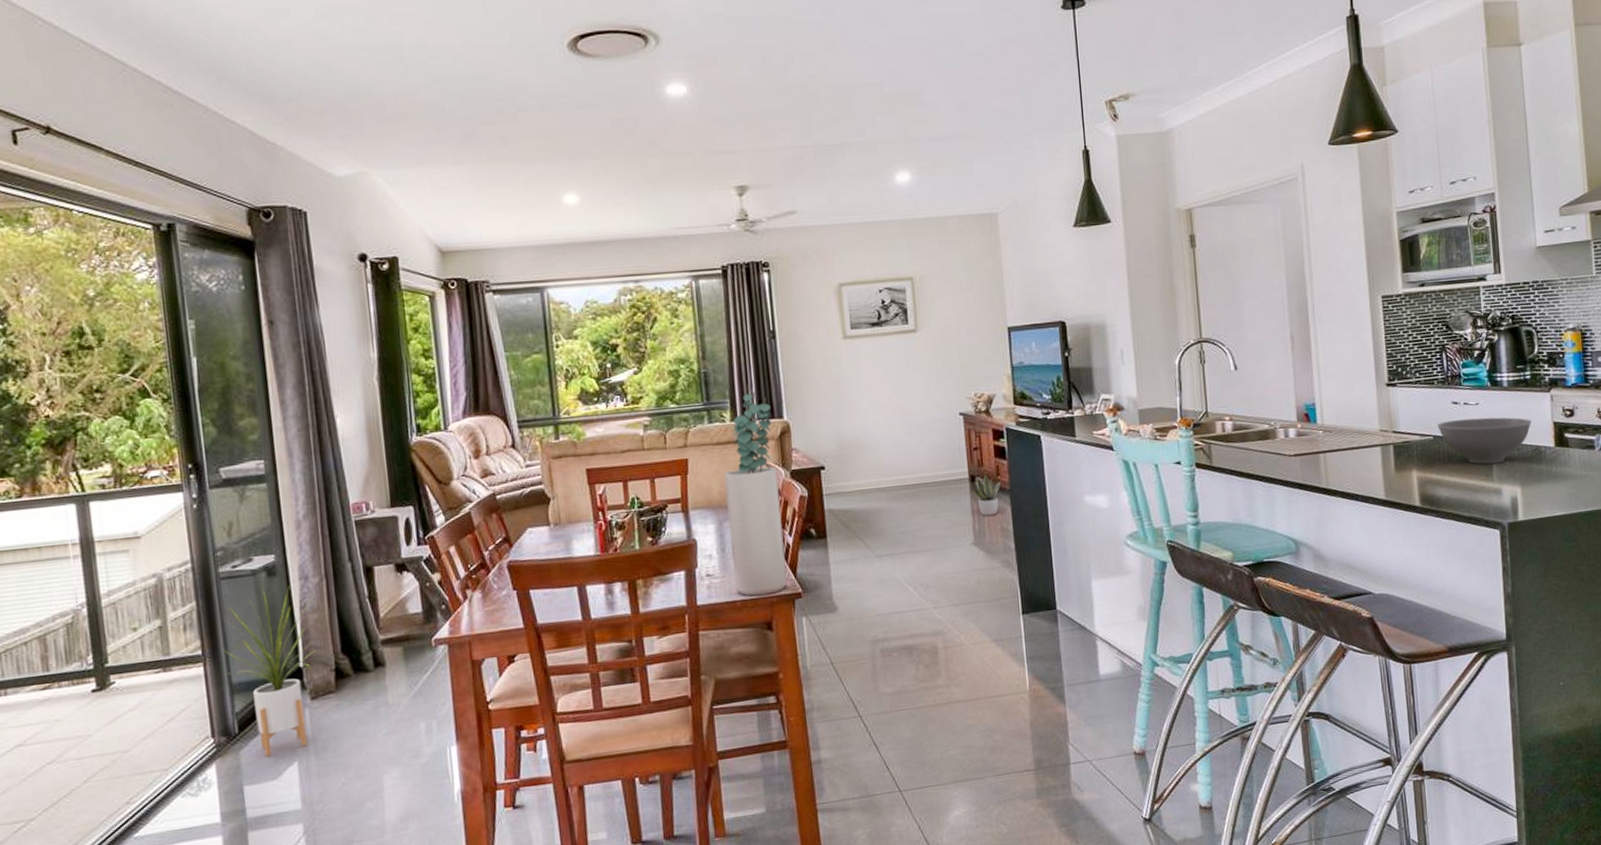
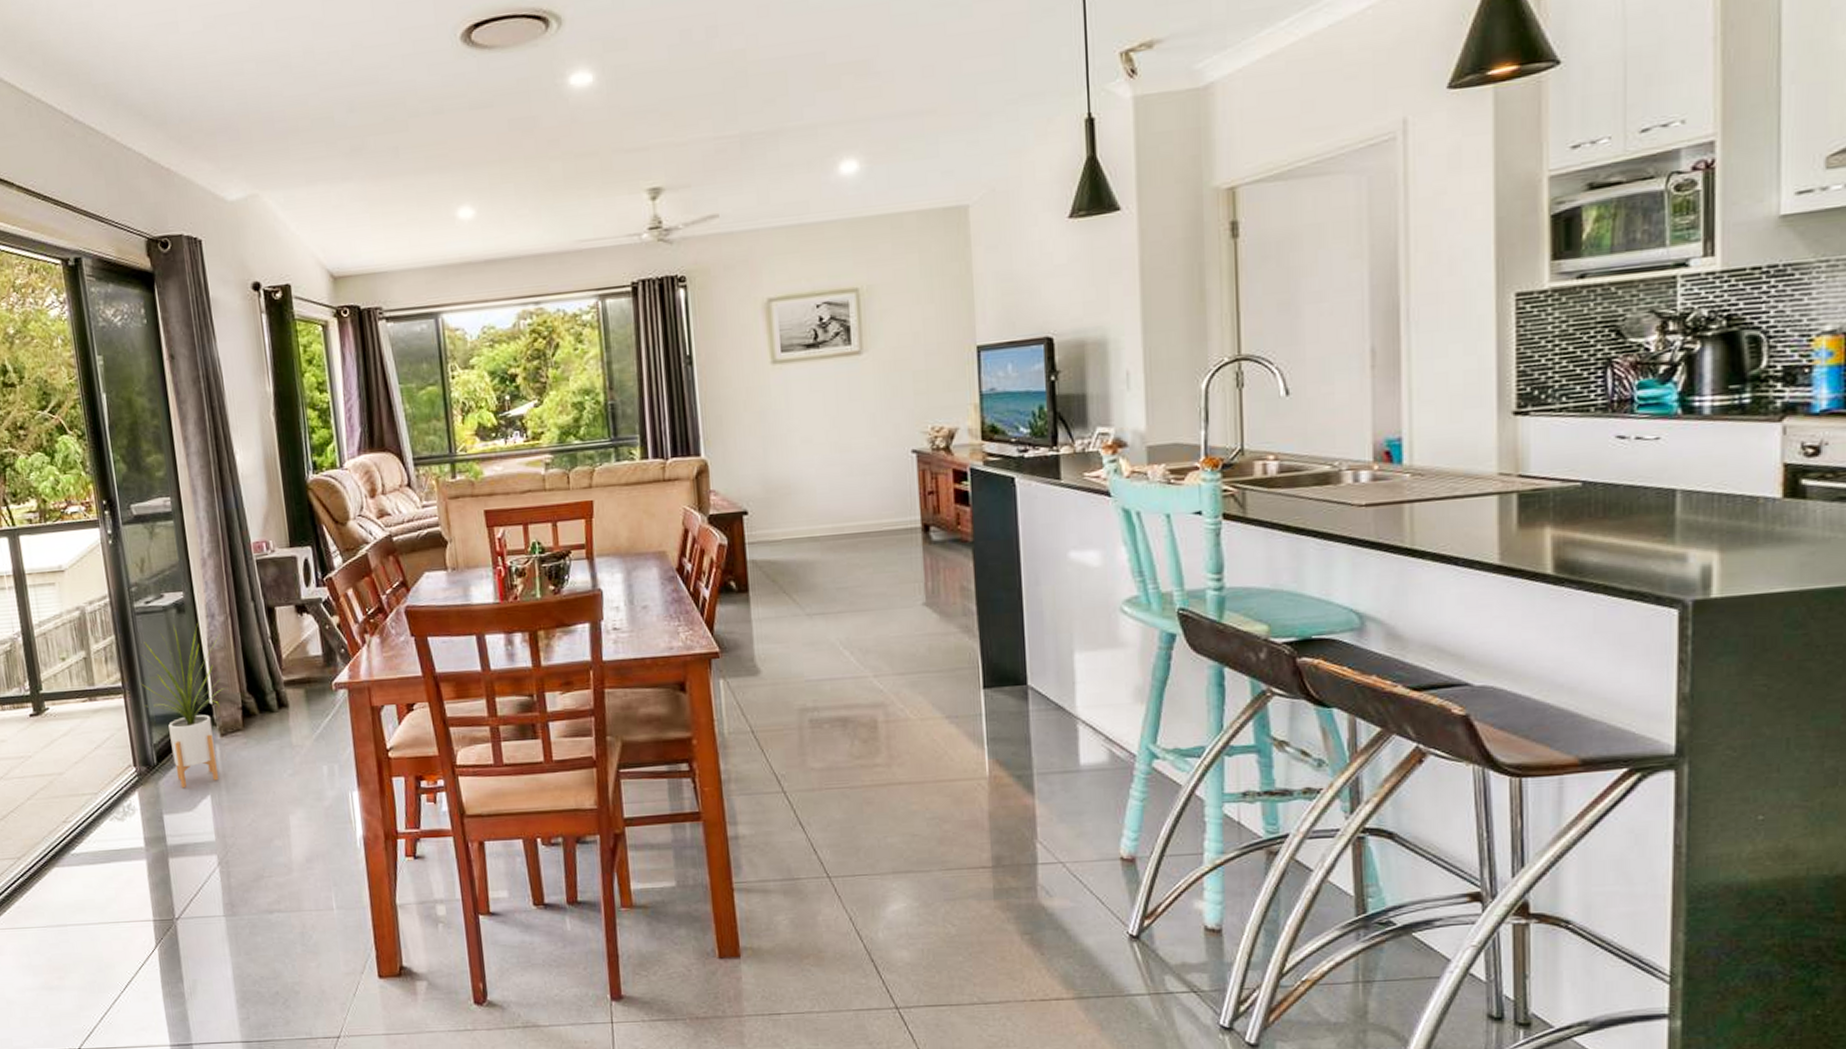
vase: present [724,384,787,596] -> none [632,417,703,654]
potted plant: present [972,474,1001,517] -> none [925,522,962,574]
bowl: present [1437,417,1532,465] -> none [1590,456,1746,521]

